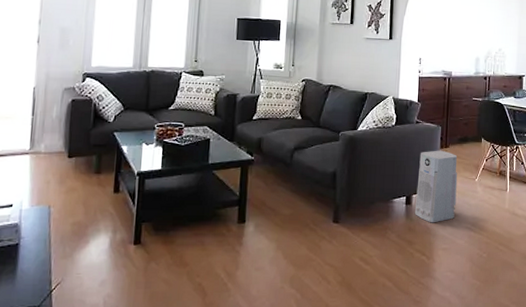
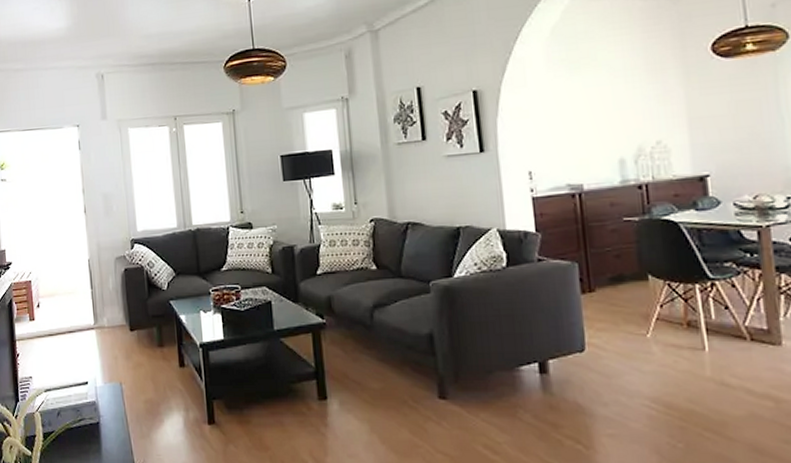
air purifier: present [414,150,458,223] -> none [550,296,621,399]

